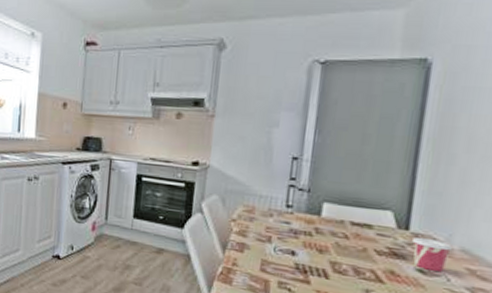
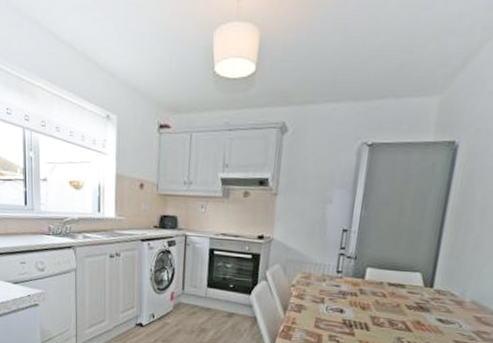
cup: present [412,237,452,272] -> none [435,293,465,320]

